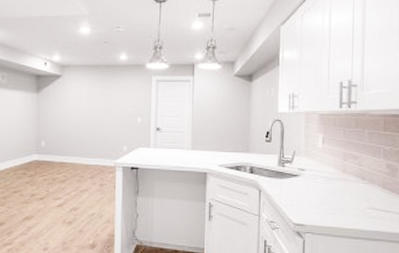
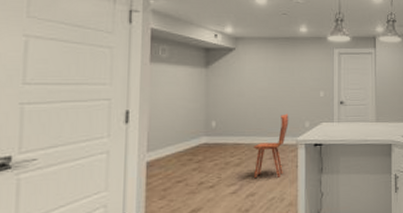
dining chair: none [76,137,108,196] -> present [253,113,289,178]

